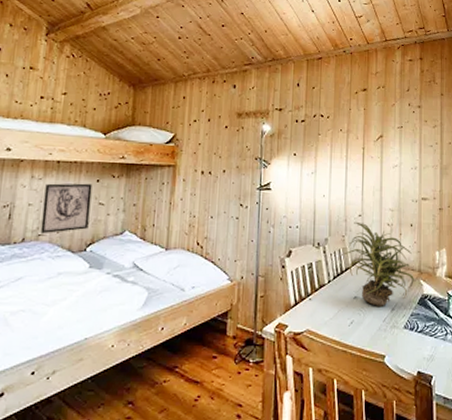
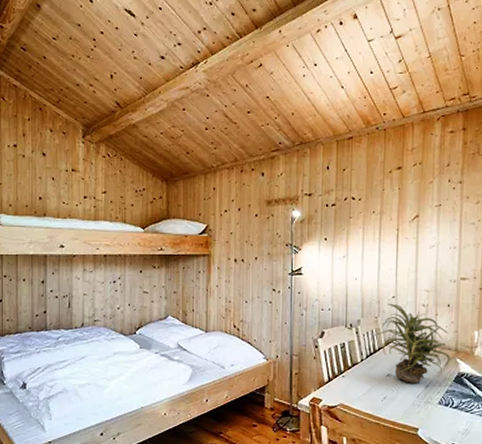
wall art: present [40,183,93,234] -> none [96,274,136,320]

